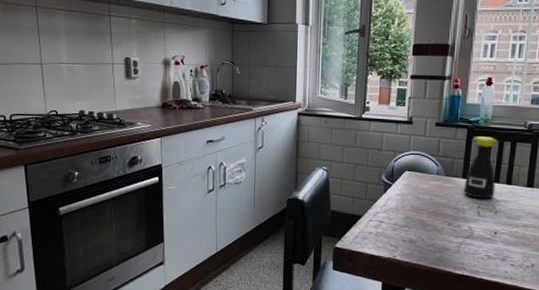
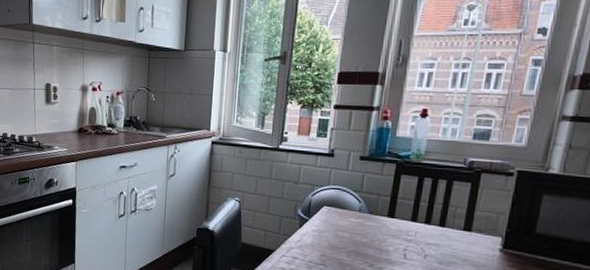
bottle: present [464,136,498,199] -> none [389,172,431,241]

